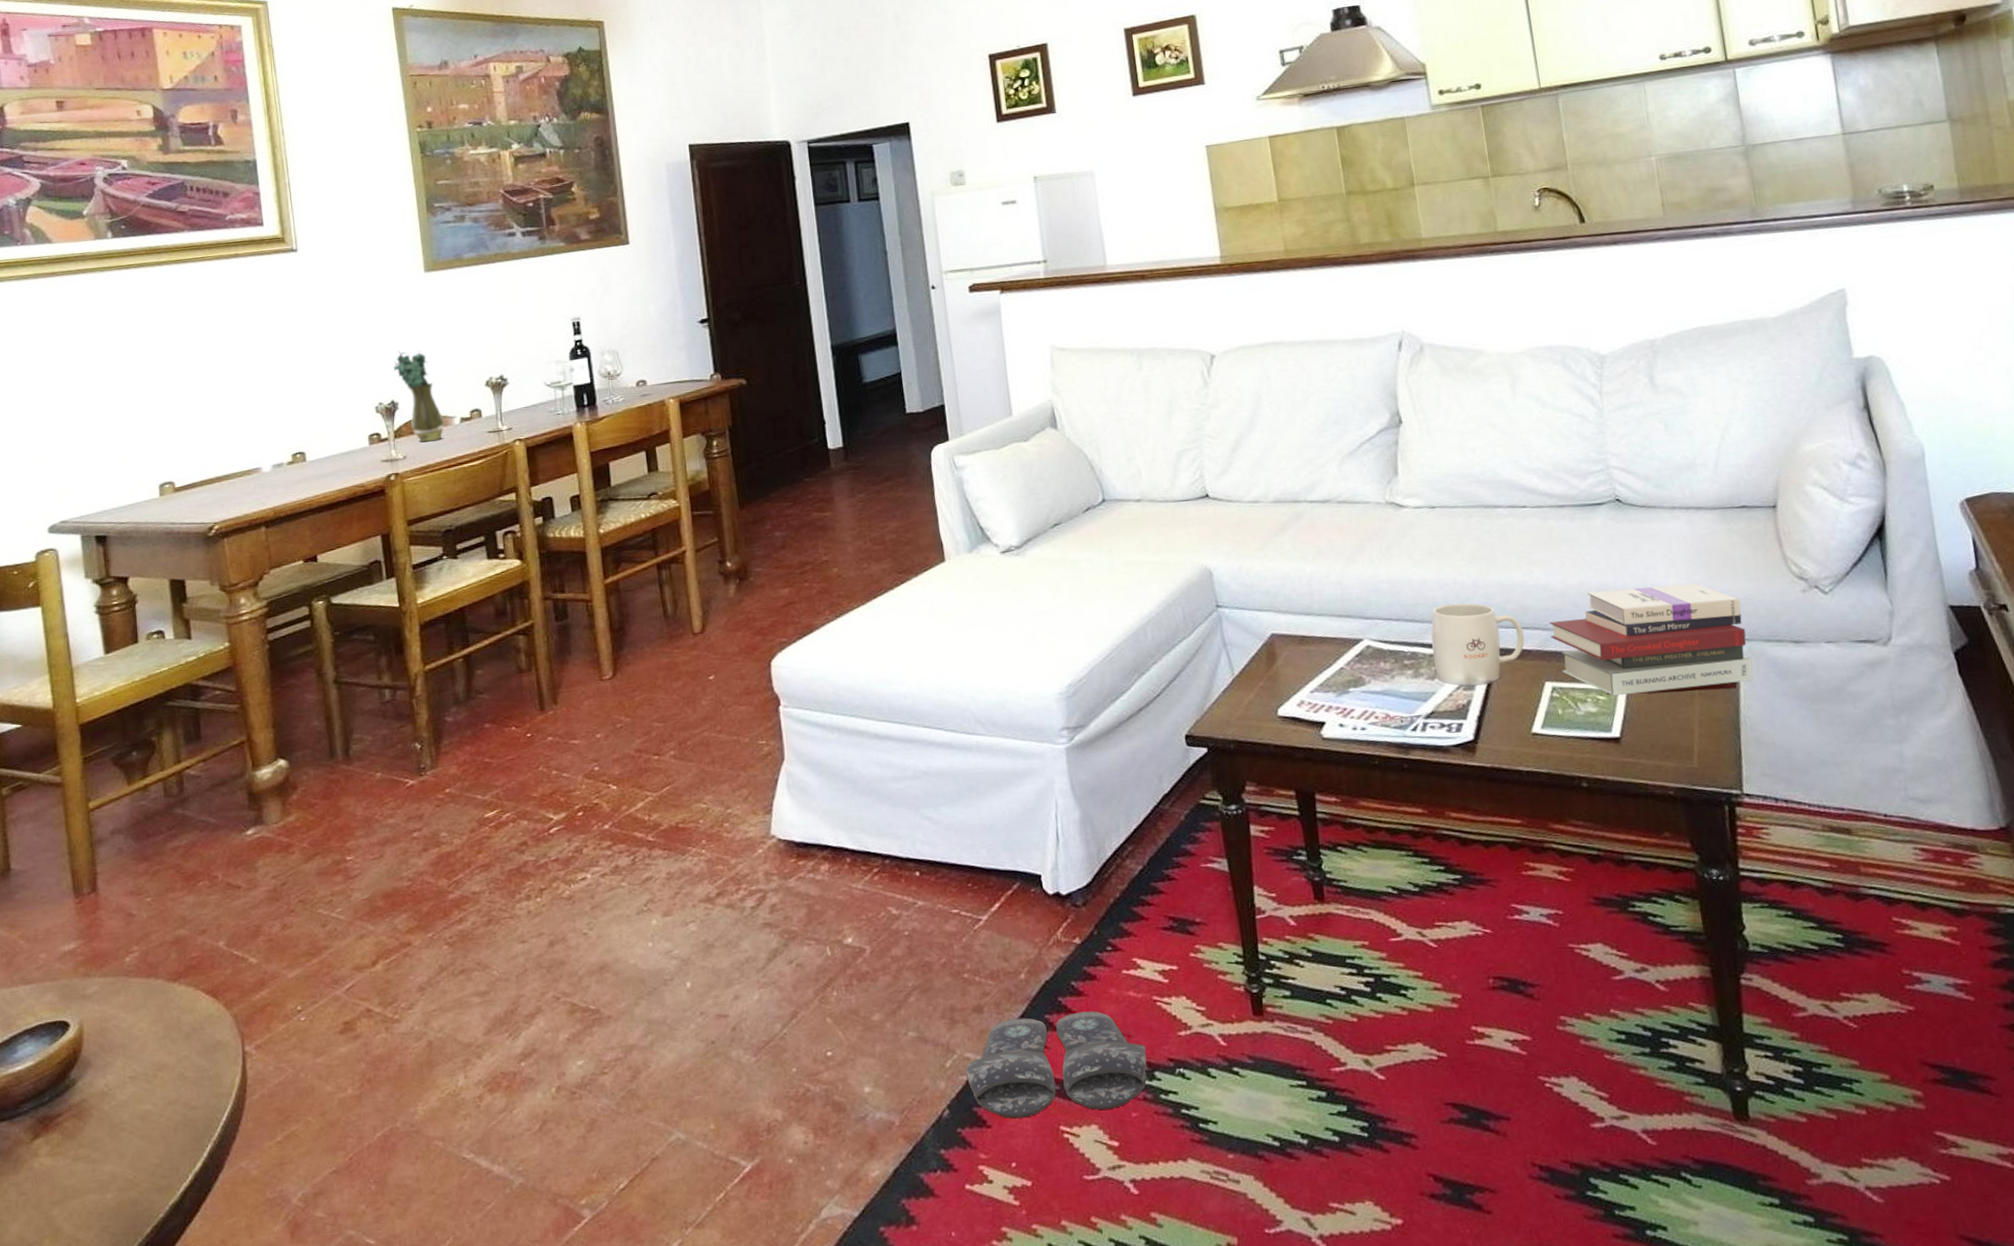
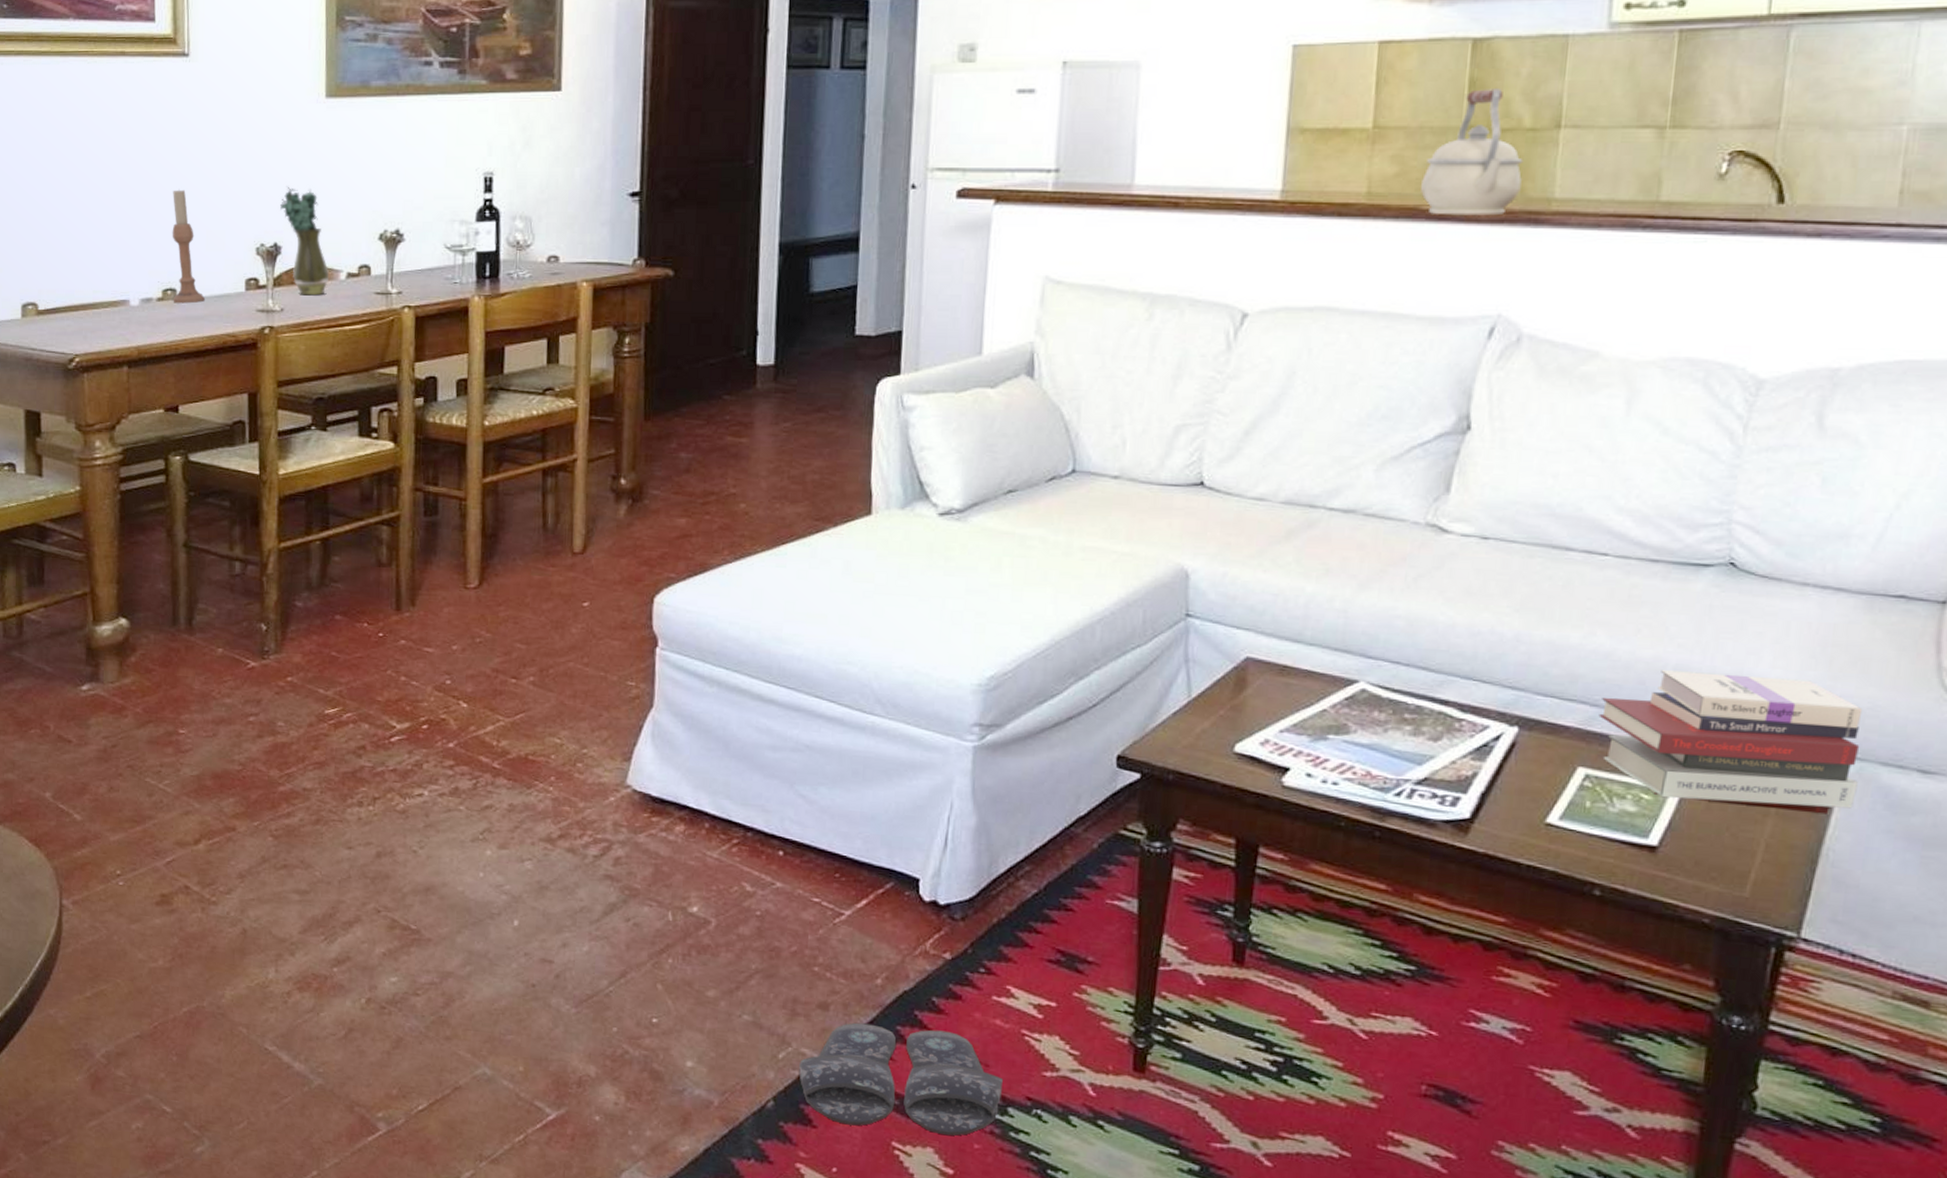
candlestick: none [293,365,332,465] -> present [172,190,205,304]
kettle: none [1323,162,1397,261] -> present [1421,89,1523,216]
mug: present [1431,603,1525,687] -> none [1439,656,1565,758]

